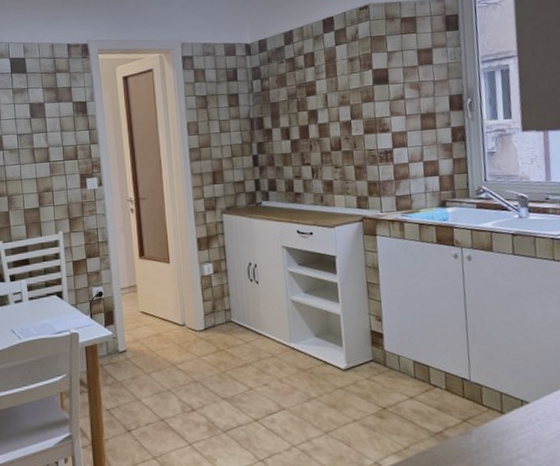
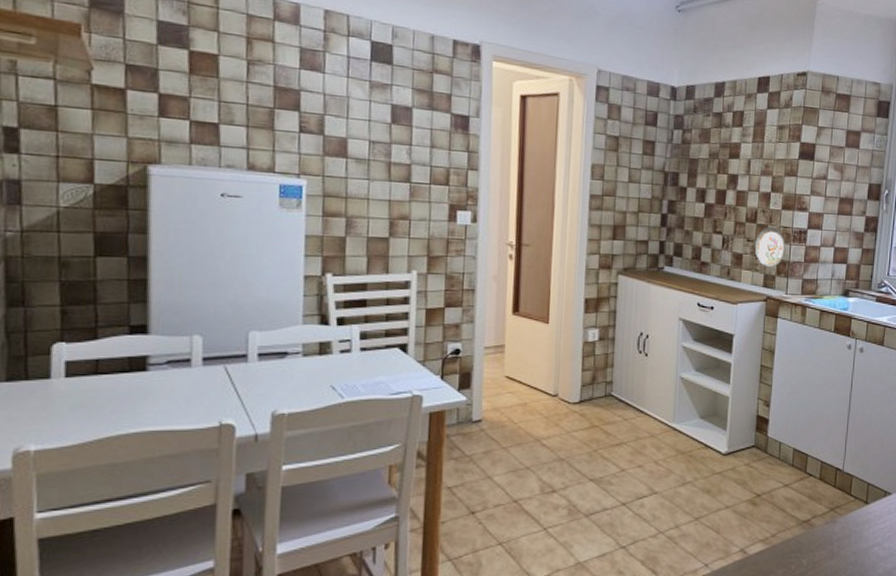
decorative plate: none [342,152,374,190] -> present [754,227,785,268]

